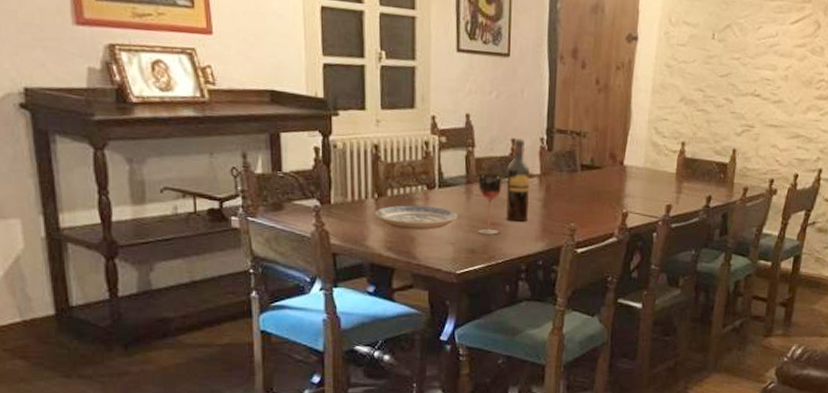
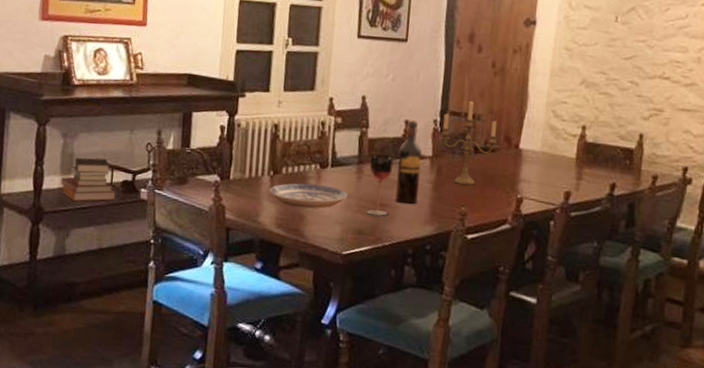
books: none [134,185,202,233] -> present [61,157,115,201]
candelabra: none [546,118,604,202] -> present [438,100,498,185]

